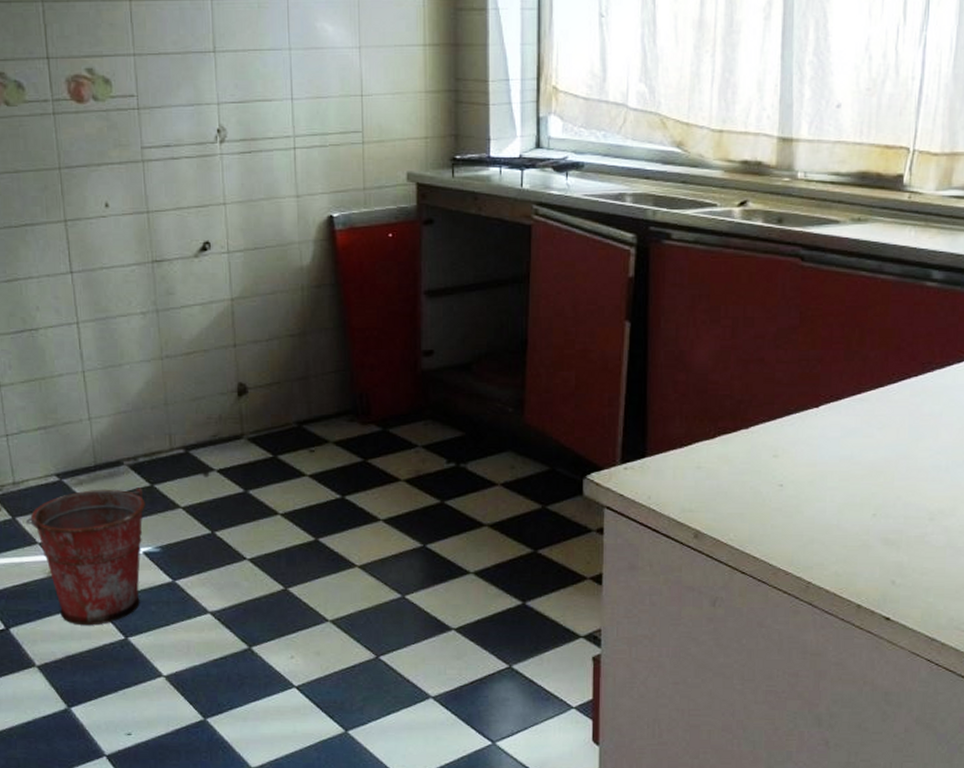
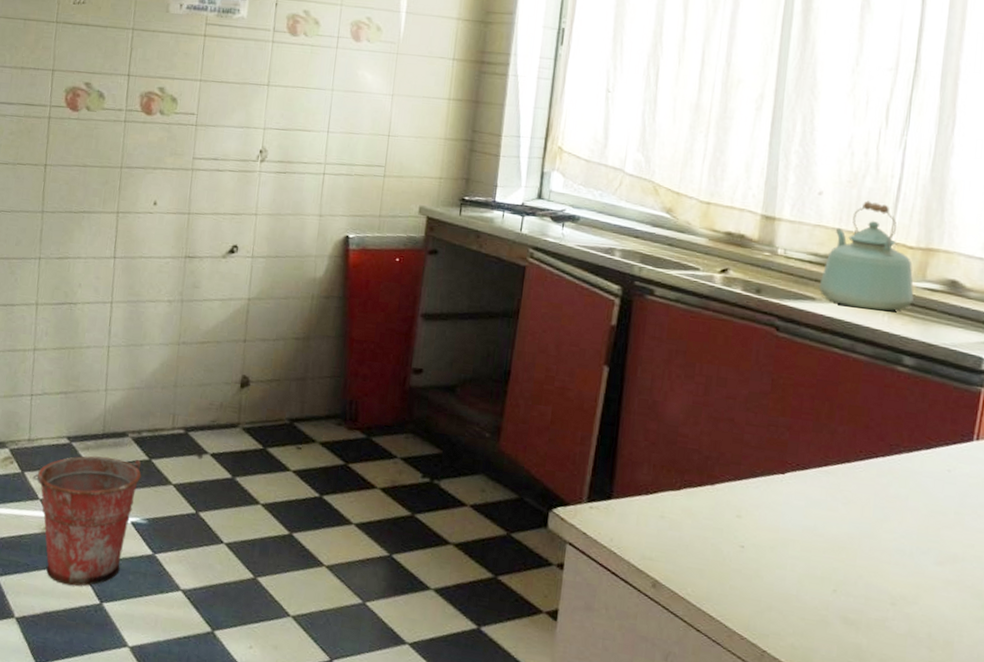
kettle: none [842,108,940,226] -> present [818,201,914,312]

